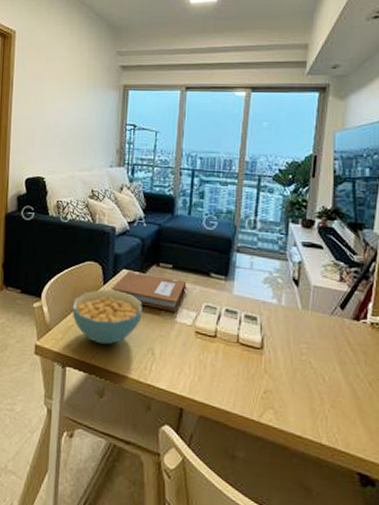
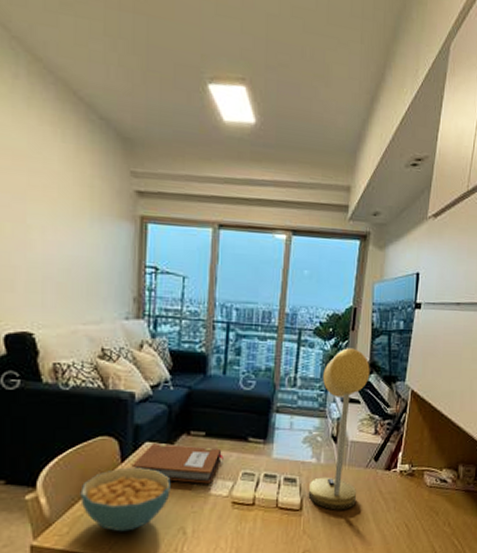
desk lamp: none [269,194,333,355] -> present [308,348,370,510]

